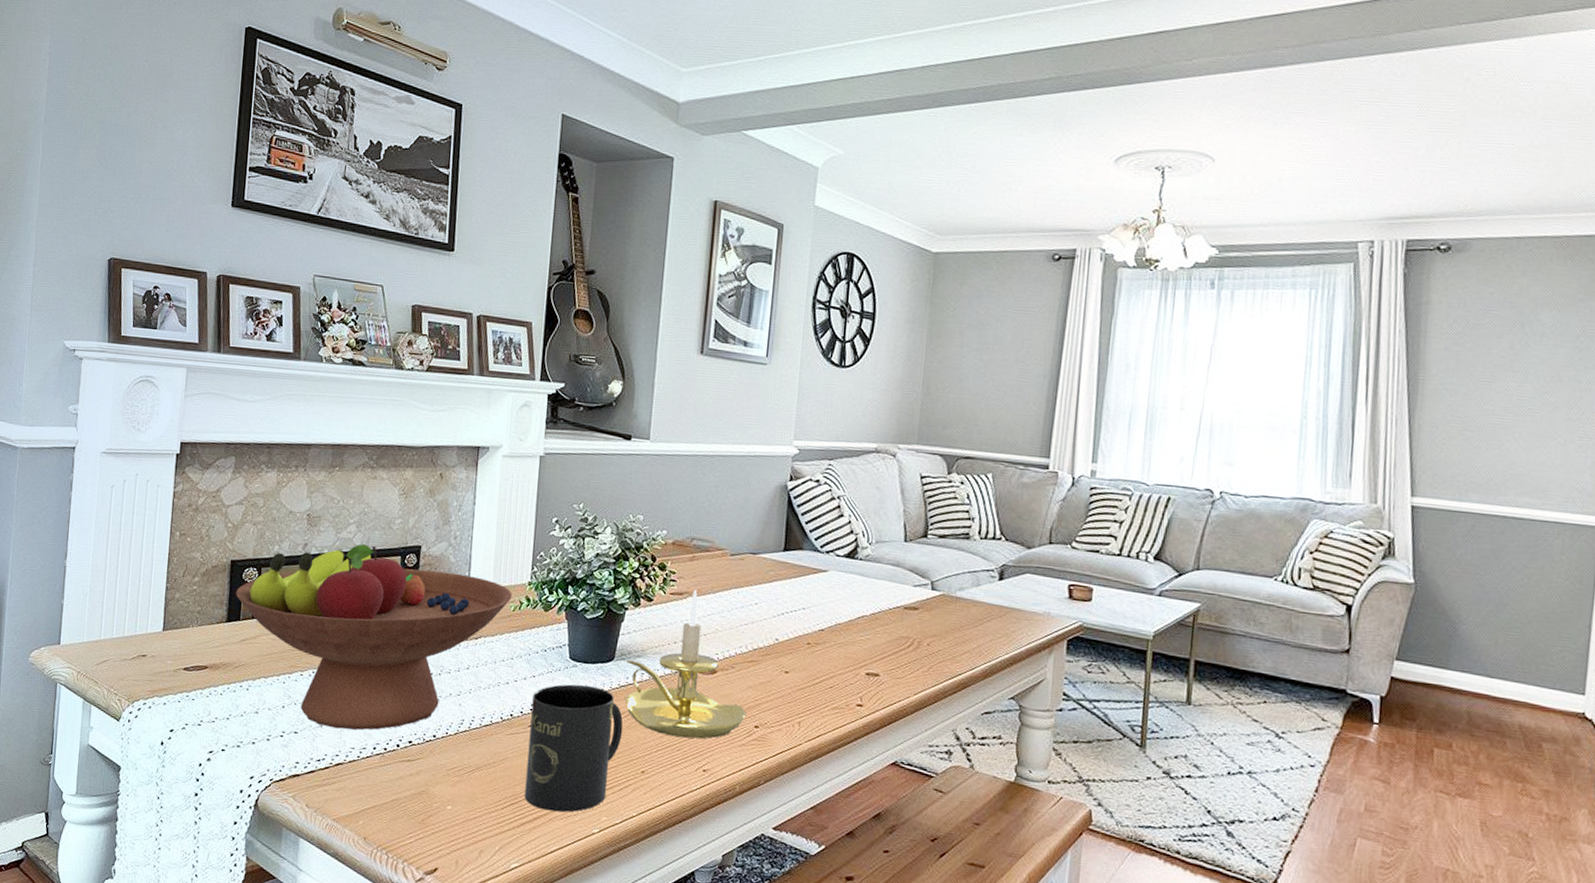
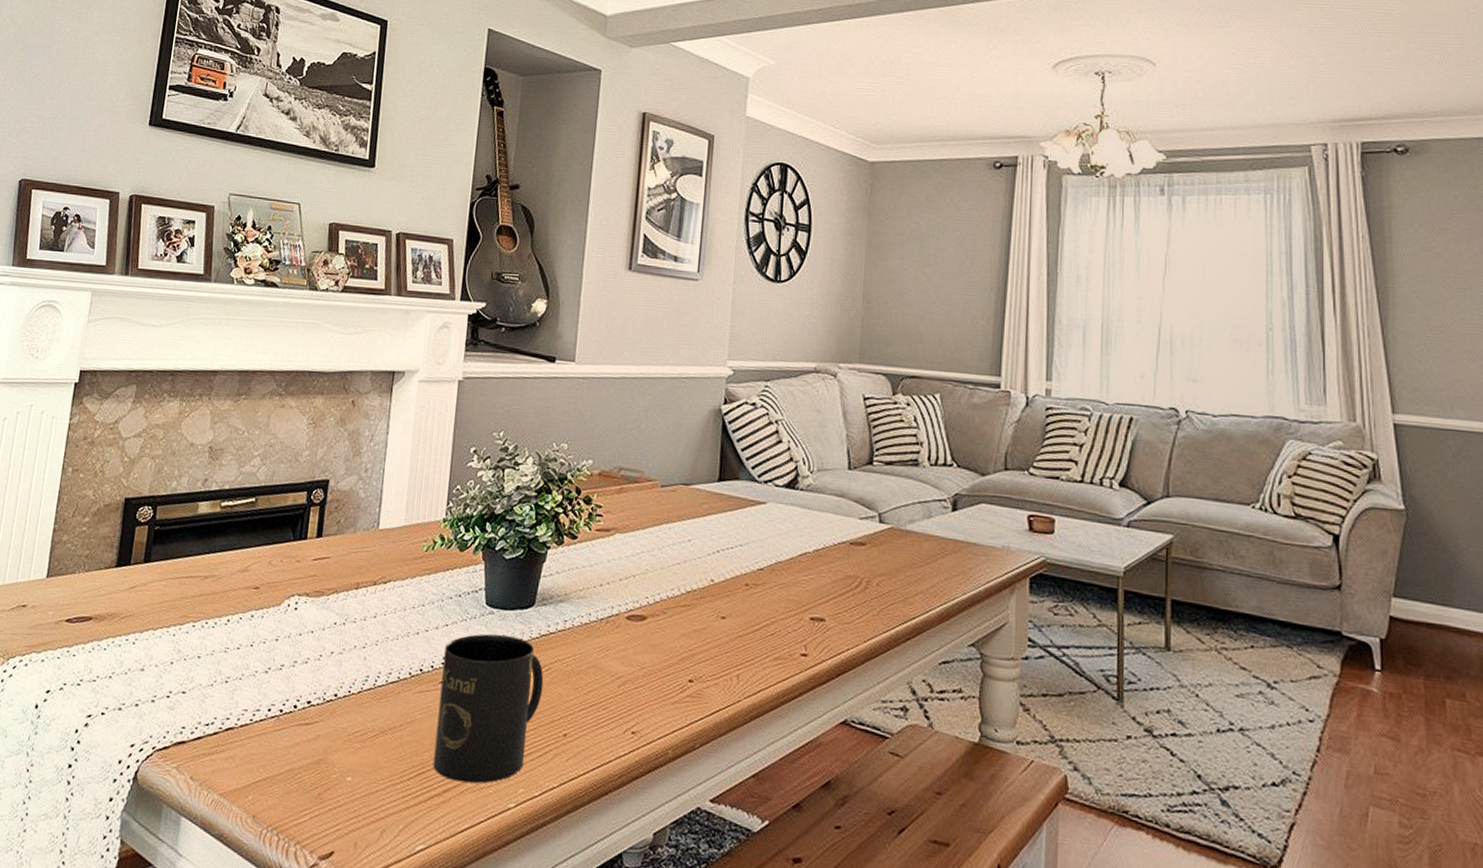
fruit bowl: present [235,544,512,730] -> none [127,478,426,689]
candle holder: present [624,589,747,739] -> none [545,525,680,696]

